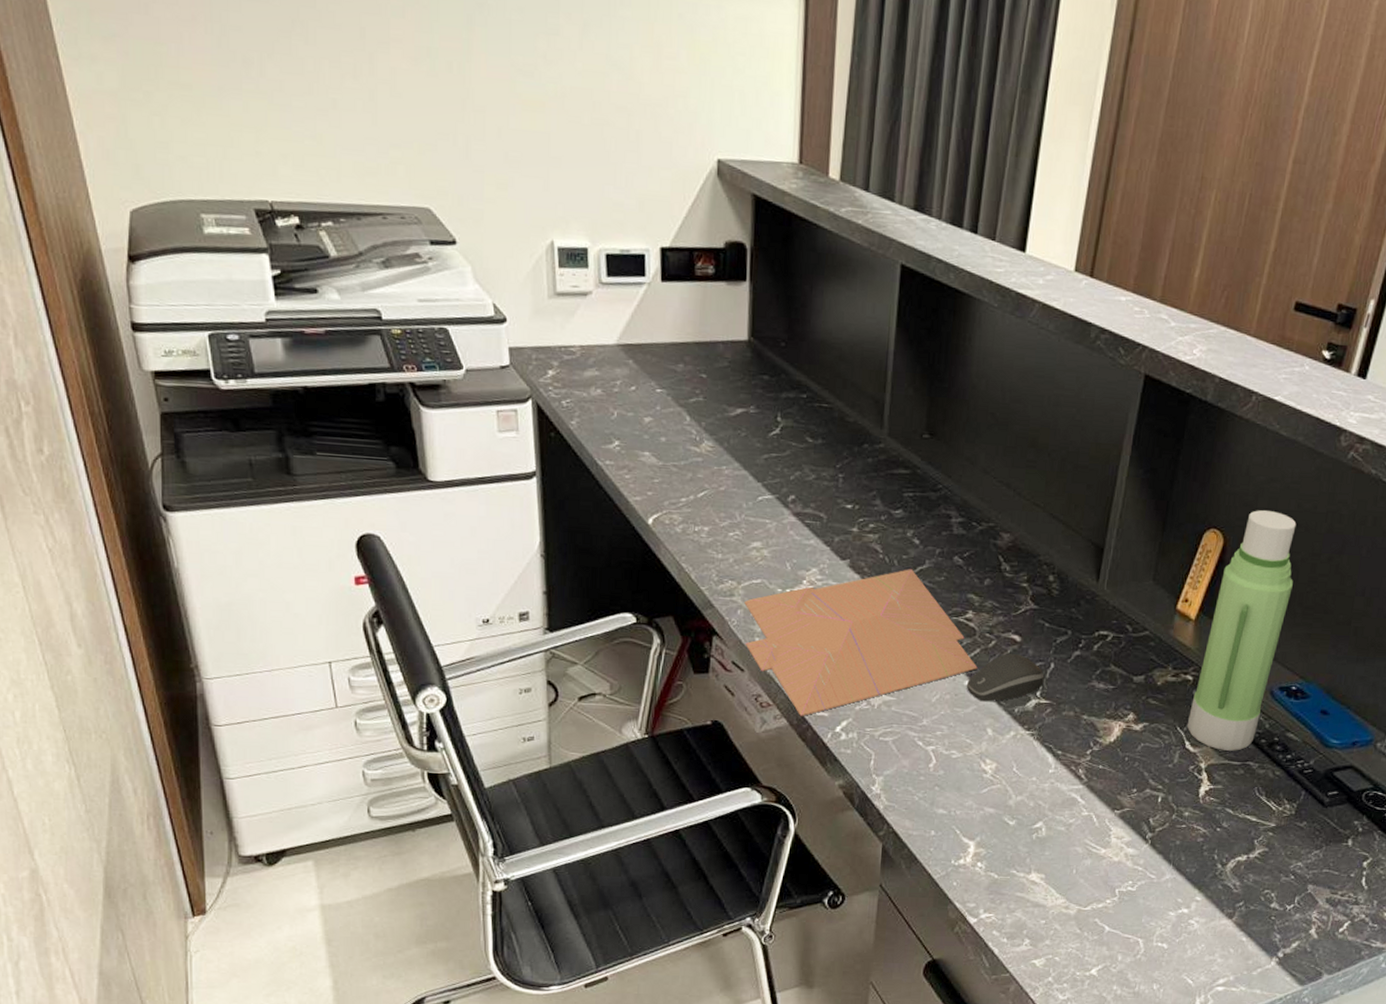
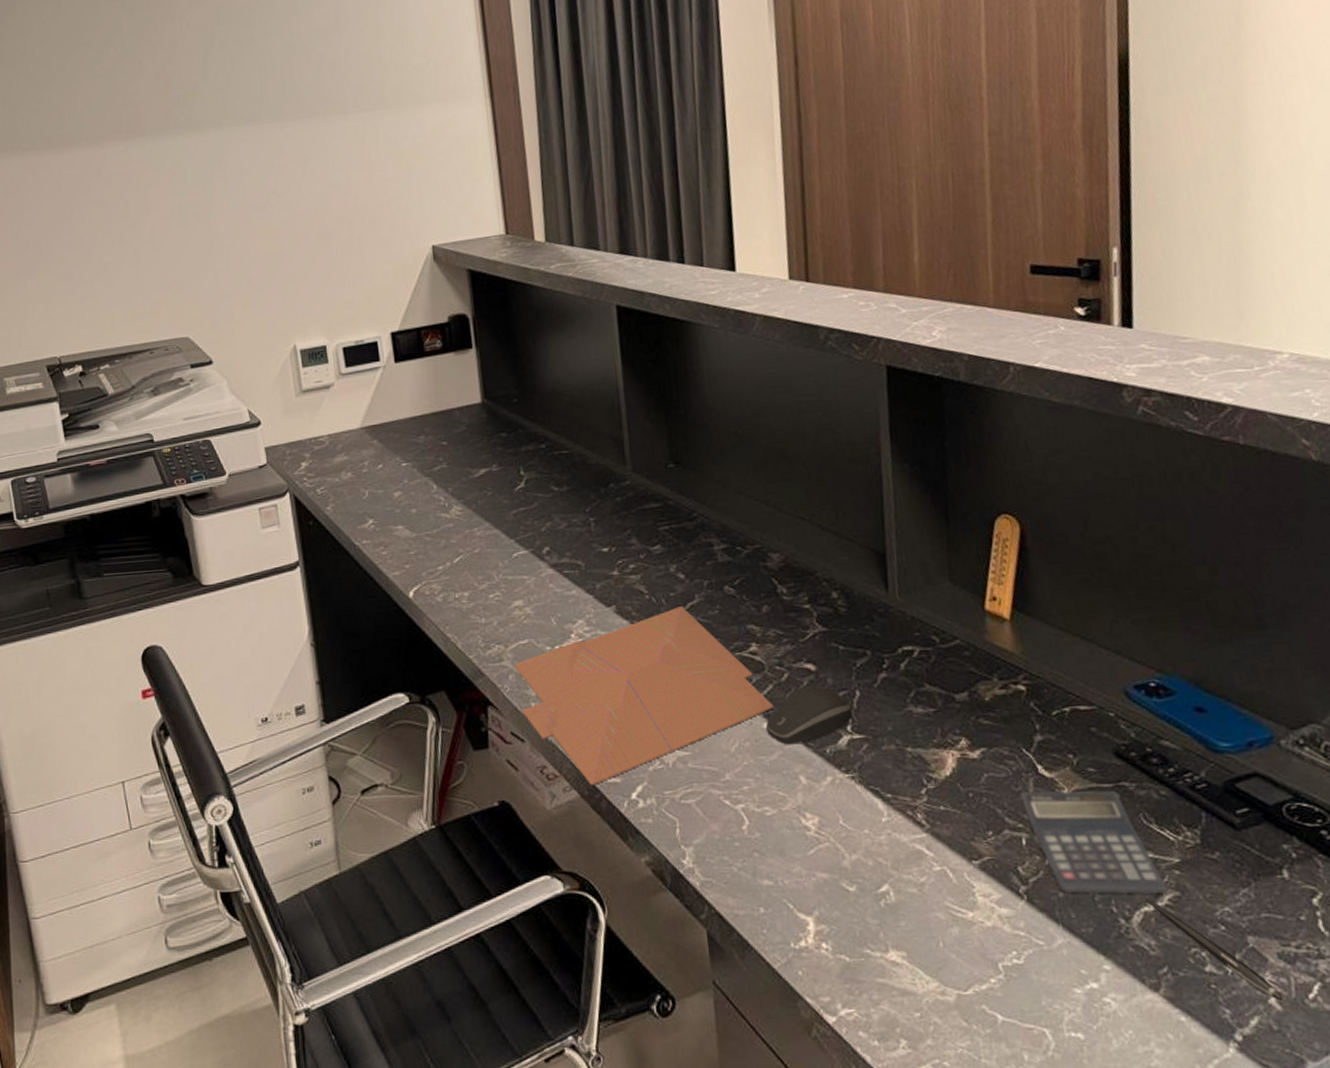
calculator: none [1166,761,1260,848] -> present [1020,790,1167,894]
water bottle: present [1187,510,1297,751] -> none [1028,484,1121,772]
pen: none [1241,851,1321,932] -> present [1145,898,1284,1001]

